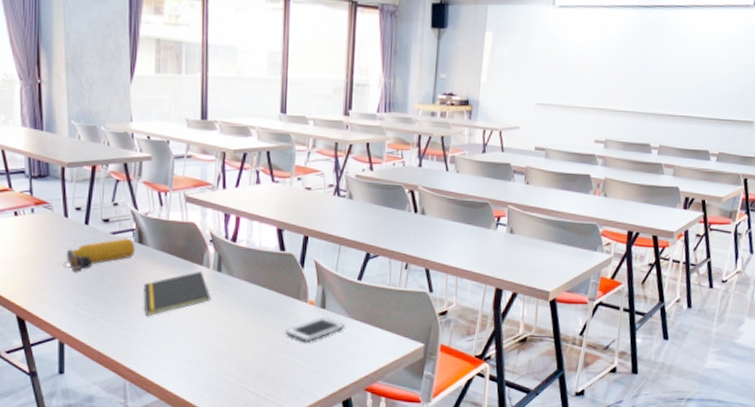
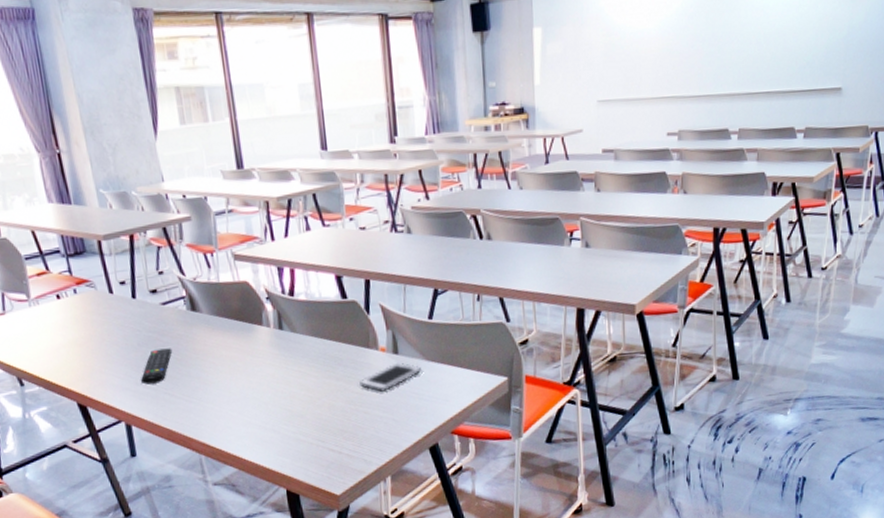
water bottle: present [63,238,135,272] -> none [116,306,189,350]
remote control: none [79,275,115,307] -> present [140,348,173,385]
notepad: present [143,271,211,316] -> none [204,331,277,385]

